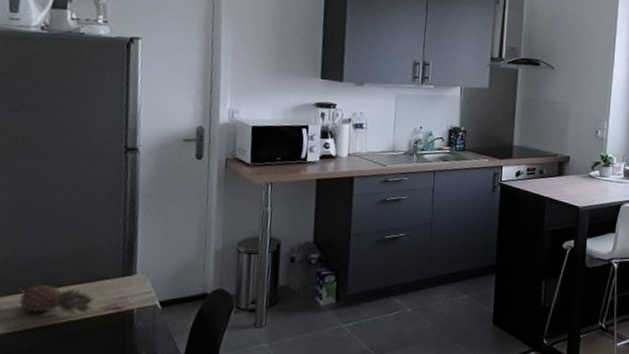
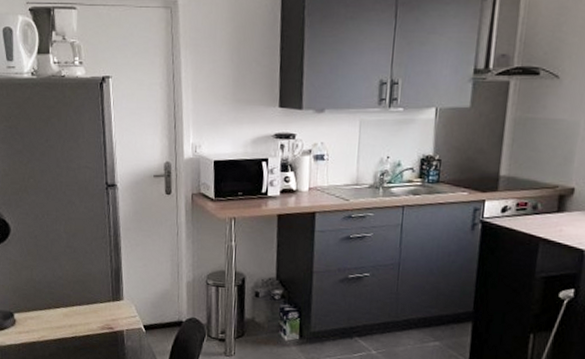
fruit: present [19,285,96,315] -> none [38,304,94,331]

